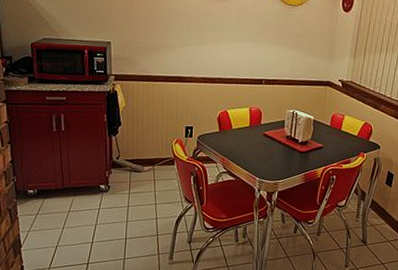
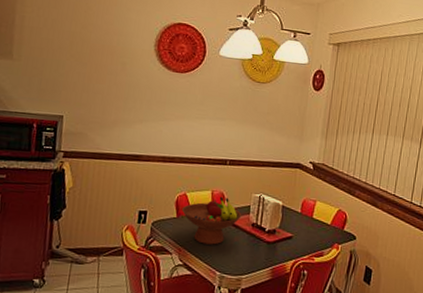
fruit bowl: none [224,112,278,155] -> present [182,196,242,245]

